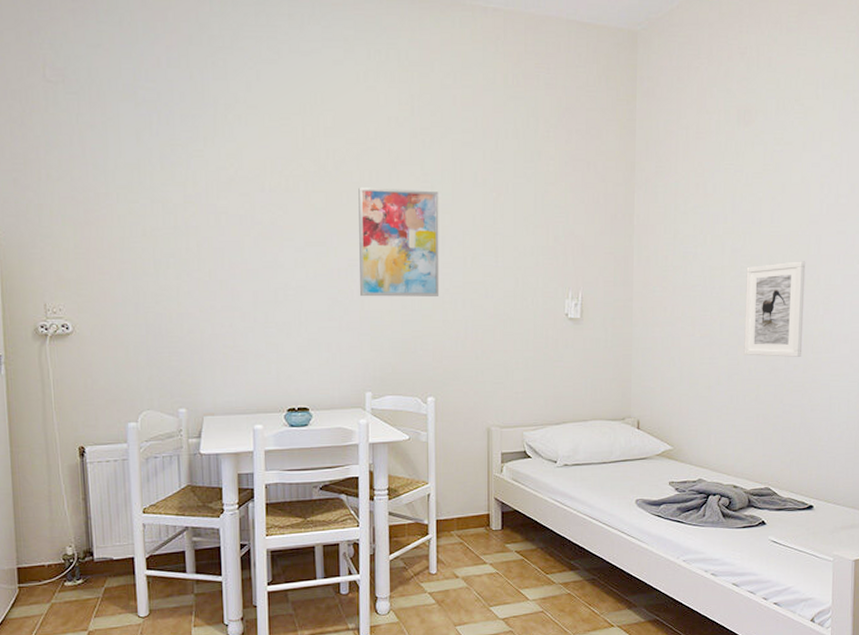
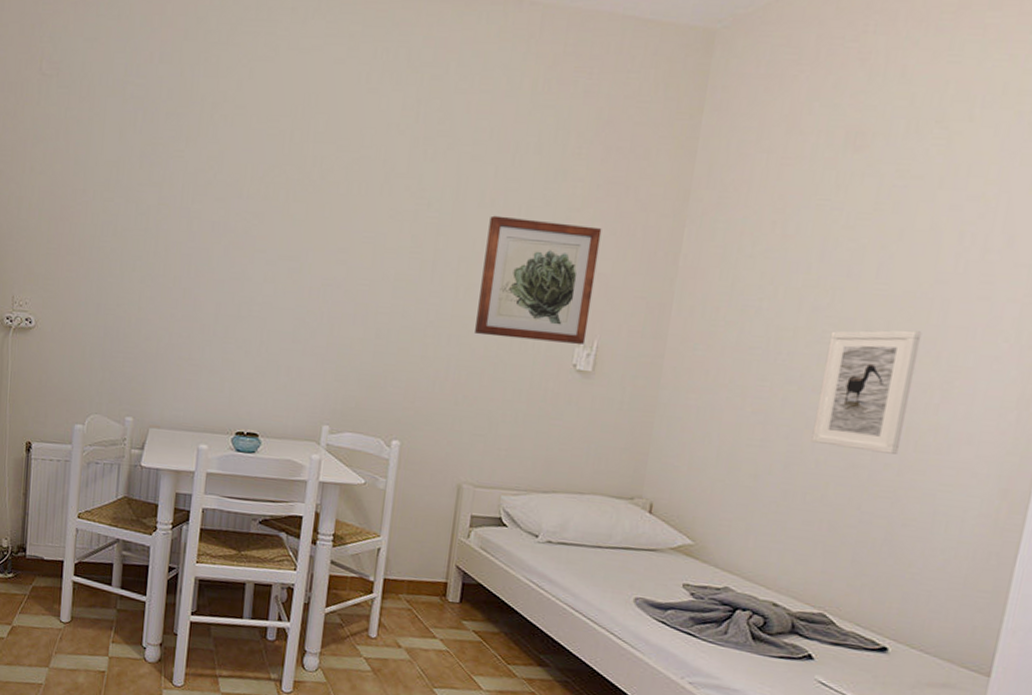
wall art: present [358,187,440,297] -> none [331,200,436,328]
wall art: none [484,193,573,297] -> present [475,215,602,344]

